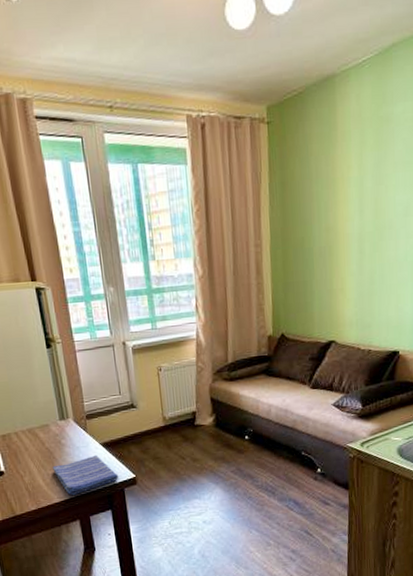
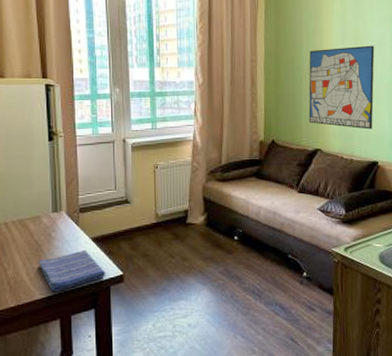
wall art: none [321,216,398,316] -> present [308,45,375,129]

